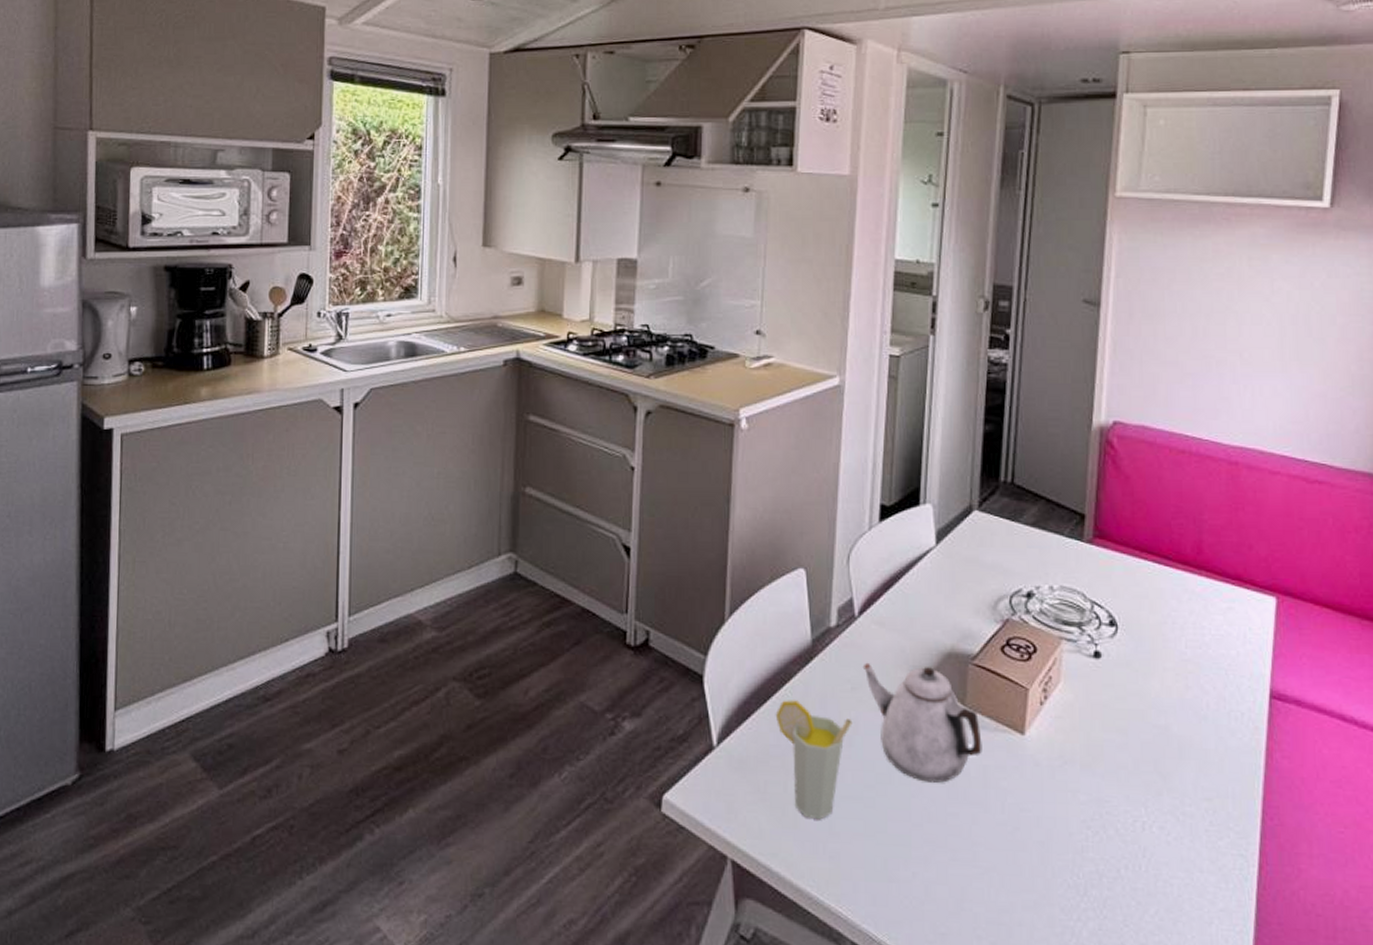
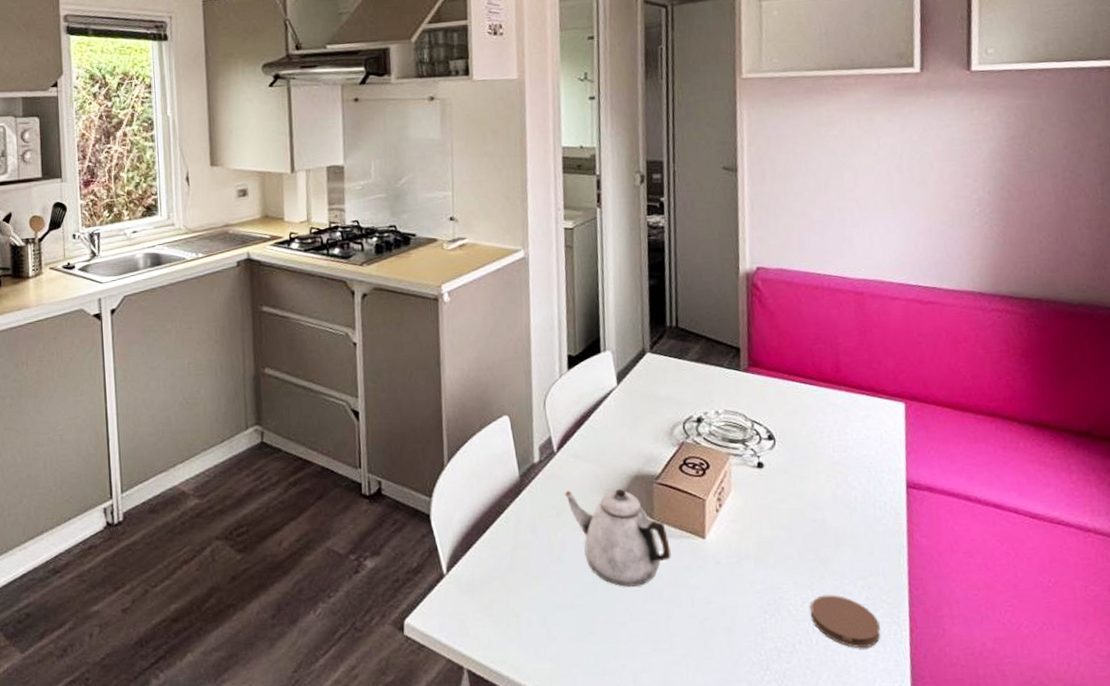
cup: present [775,700,853,820] -> none [494,528,560,628]
coaster: none [1141,815,1223,881] -> present [810,595,881,648]

